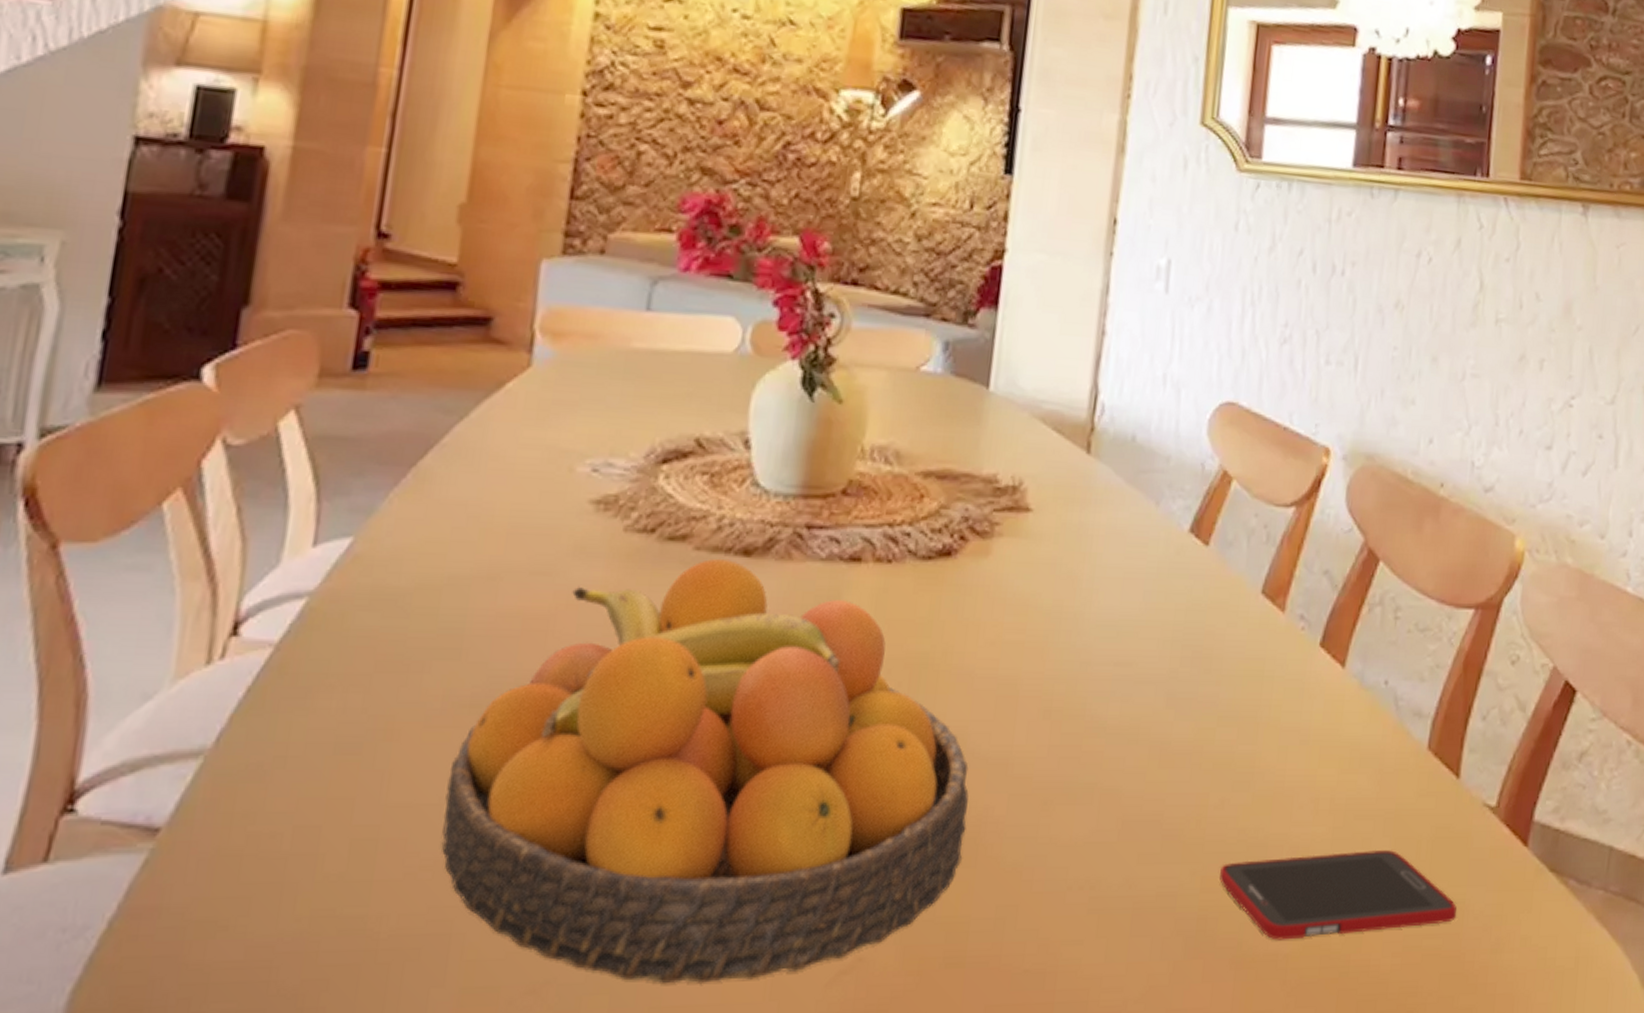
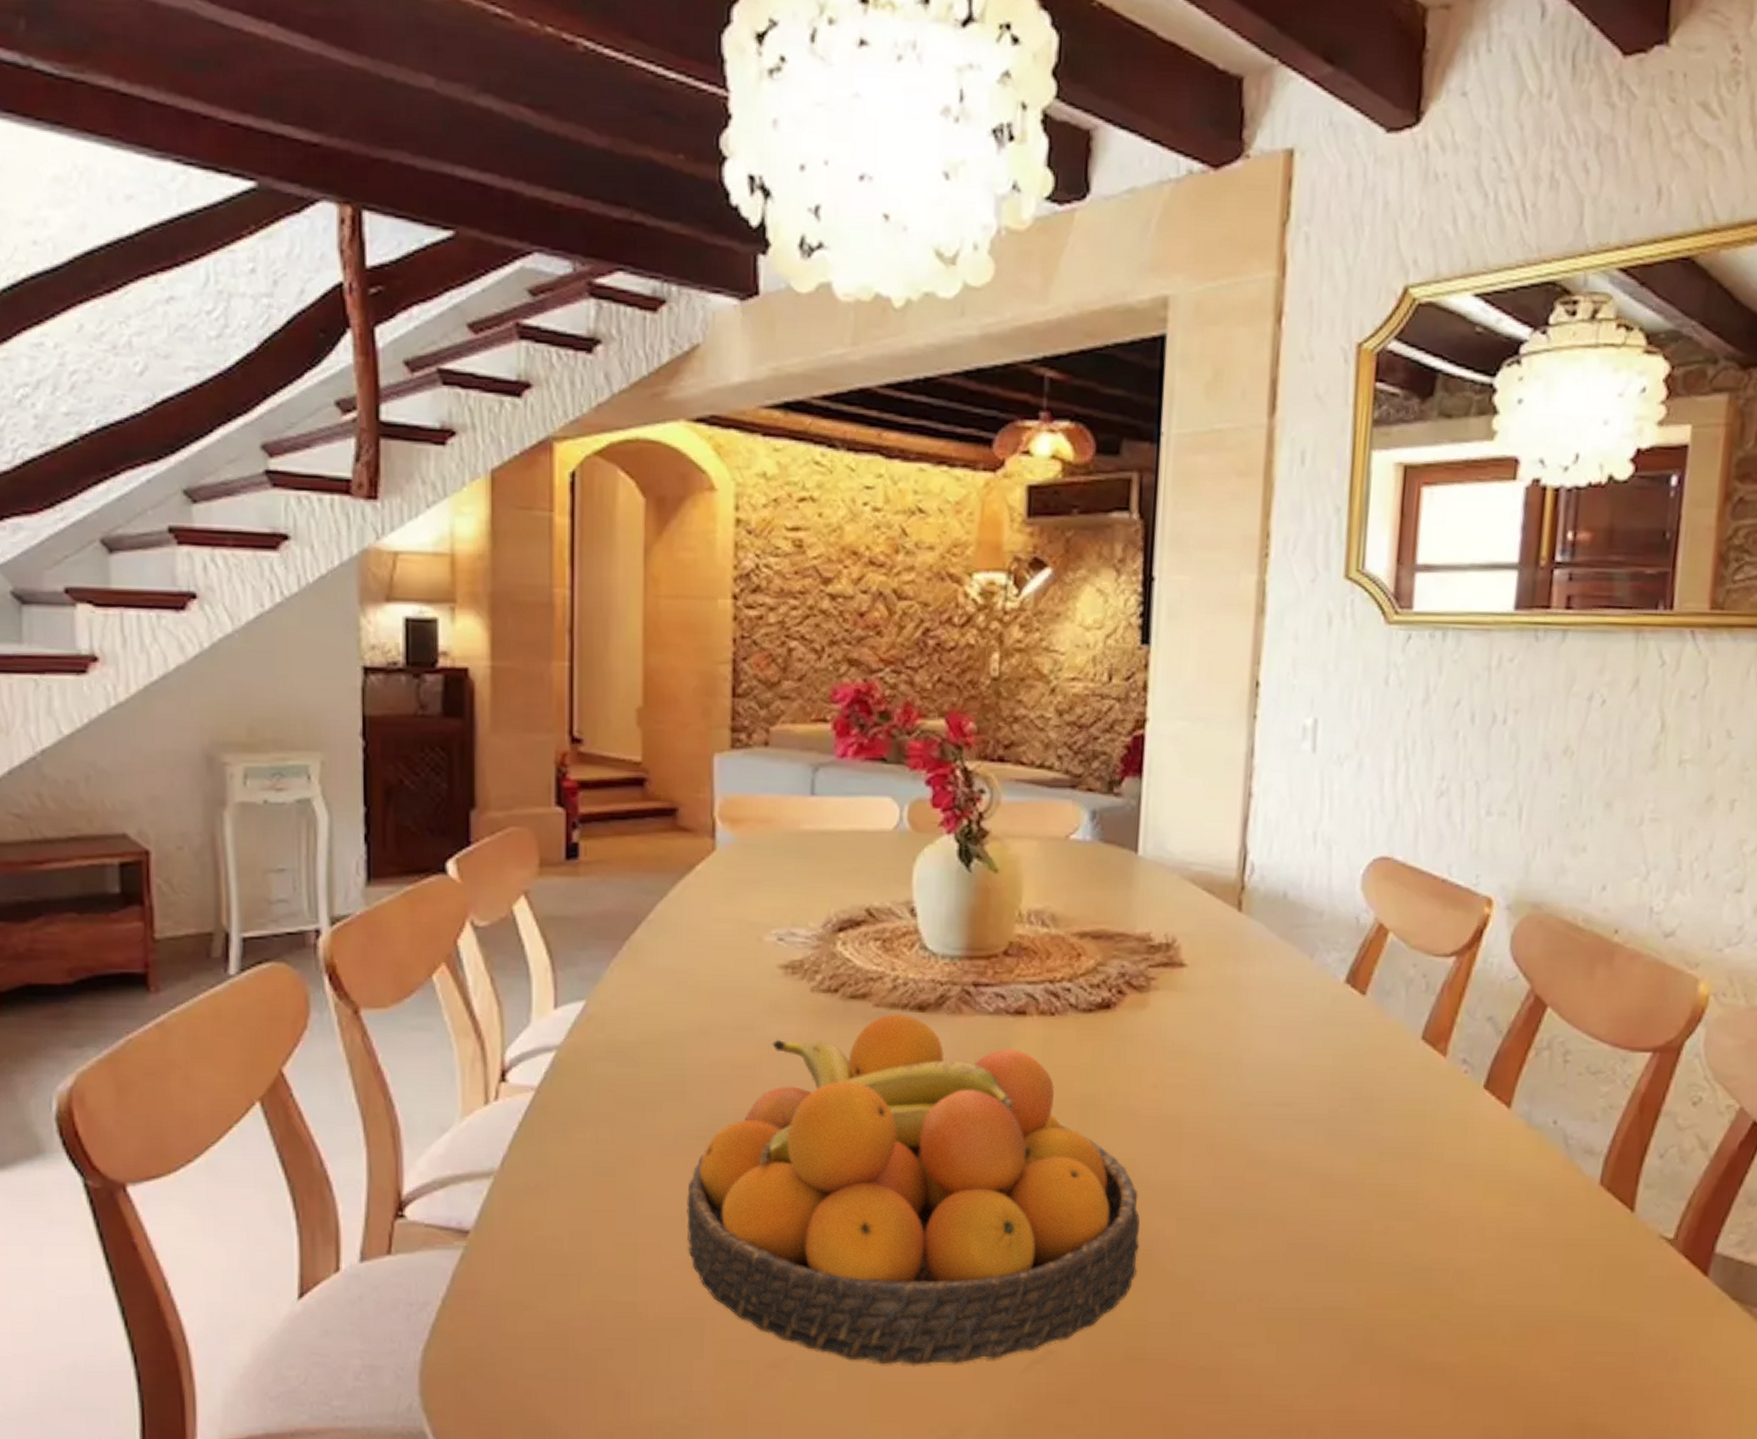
cell phone: present [1219,850,1457,940] -> none [1385,1275,1631,1351]

